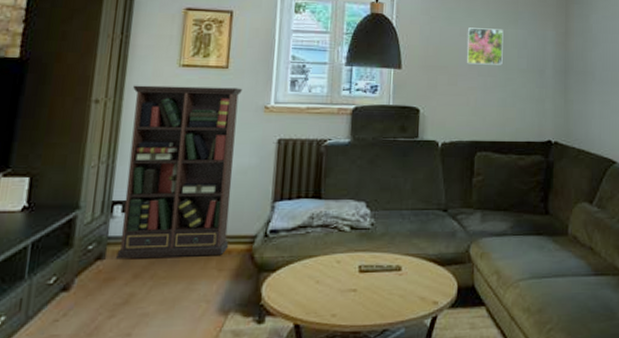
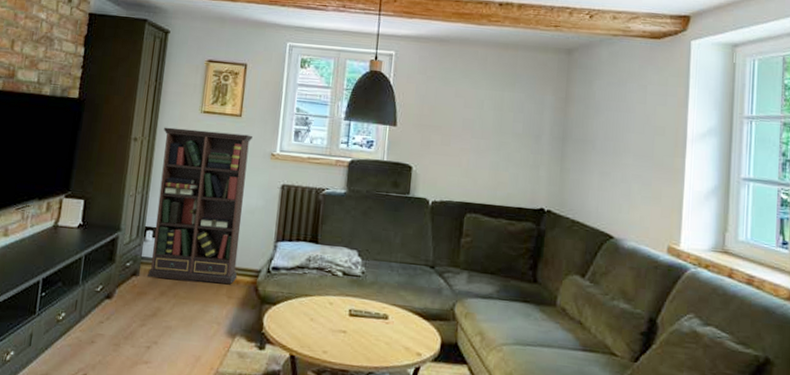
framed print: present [466,27,504,65] -> none [460,88,500,129]

